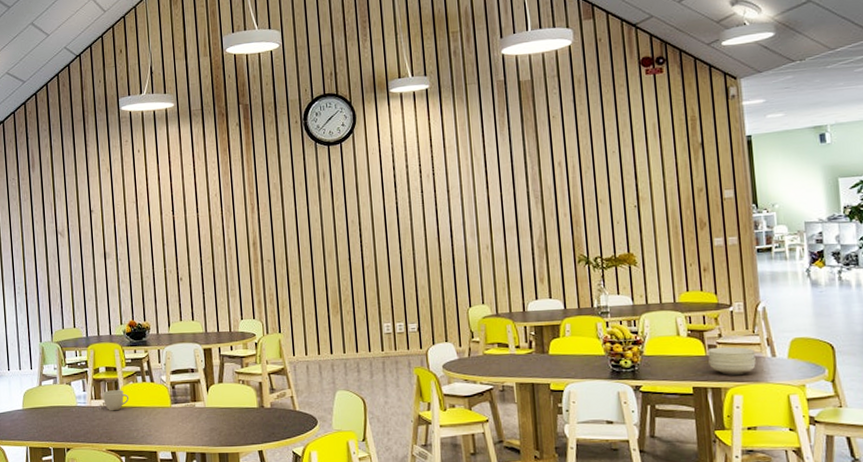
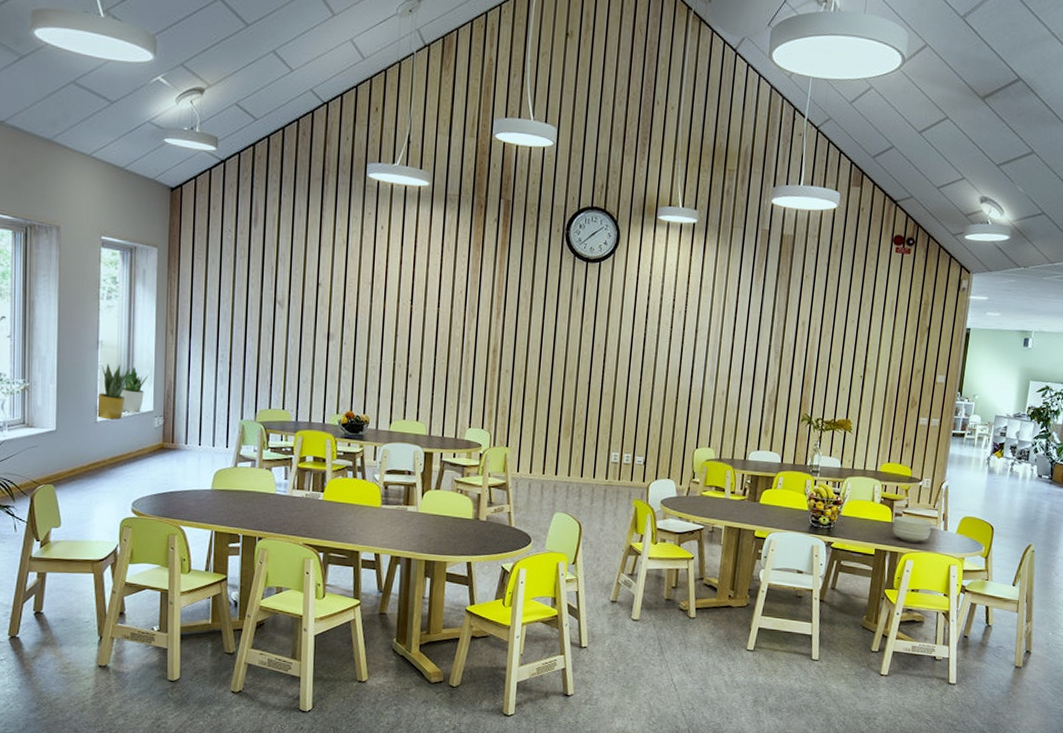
cup: present [102,390,129,411] -> none [306,482,336,505]

